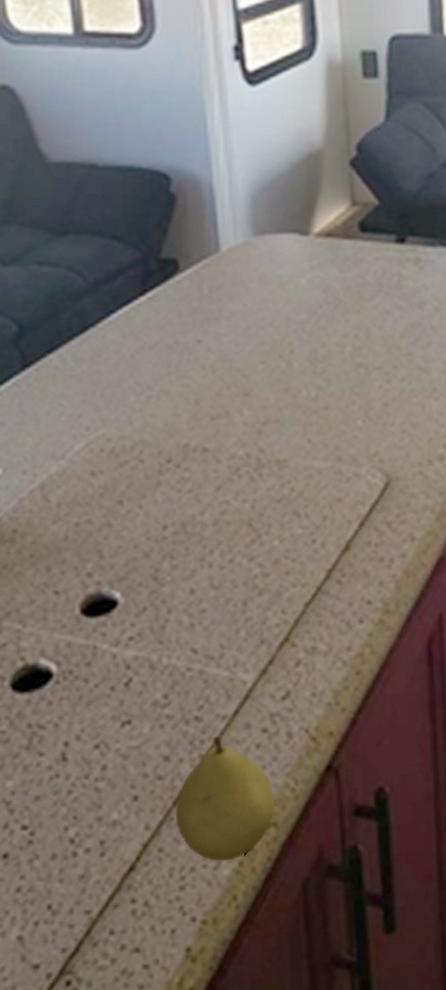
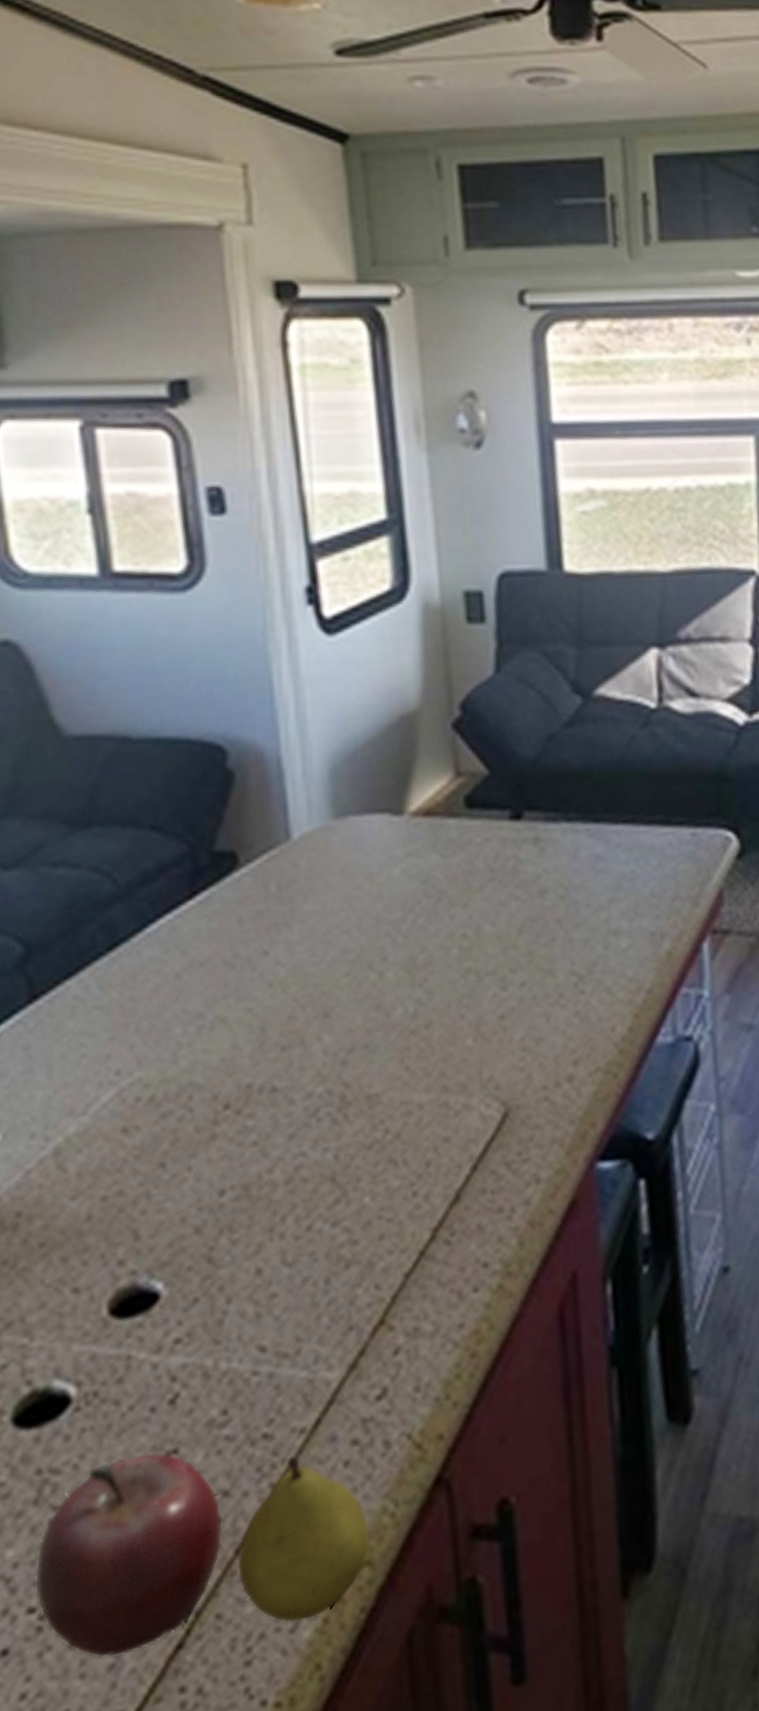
fruit: none [27,721,164,870] -> present [35,1452,223,1658]

